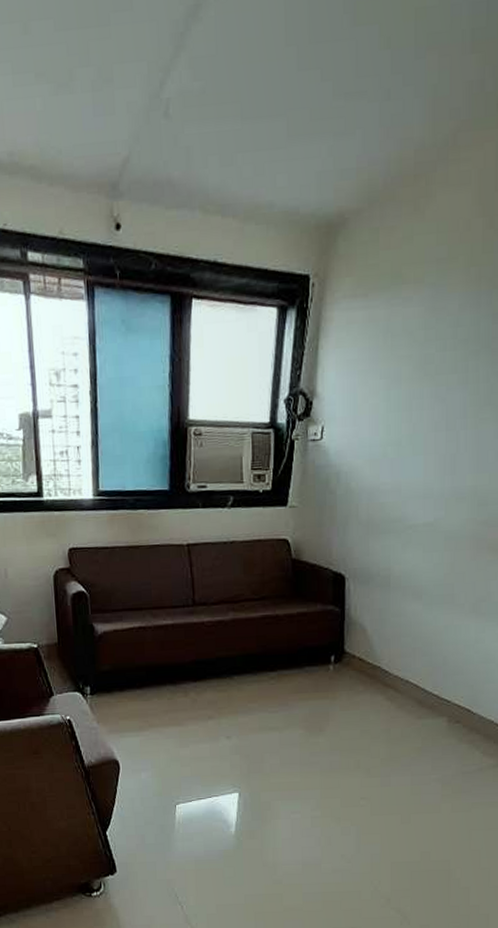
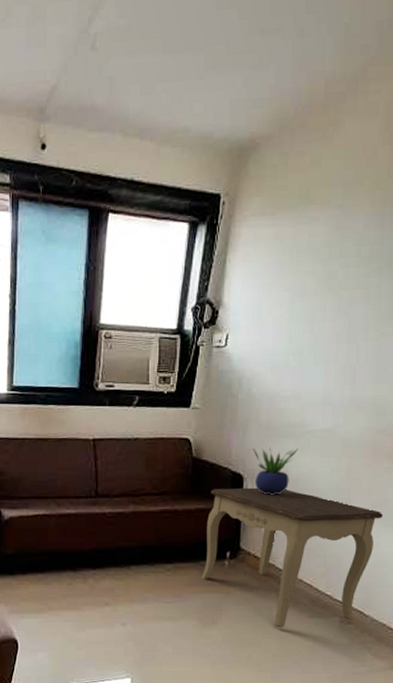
side table: none [306,587,487,731] -> present [201,487,383,628]
potted plant: none [353,544,400,594] -> present [252,447,298,495]

